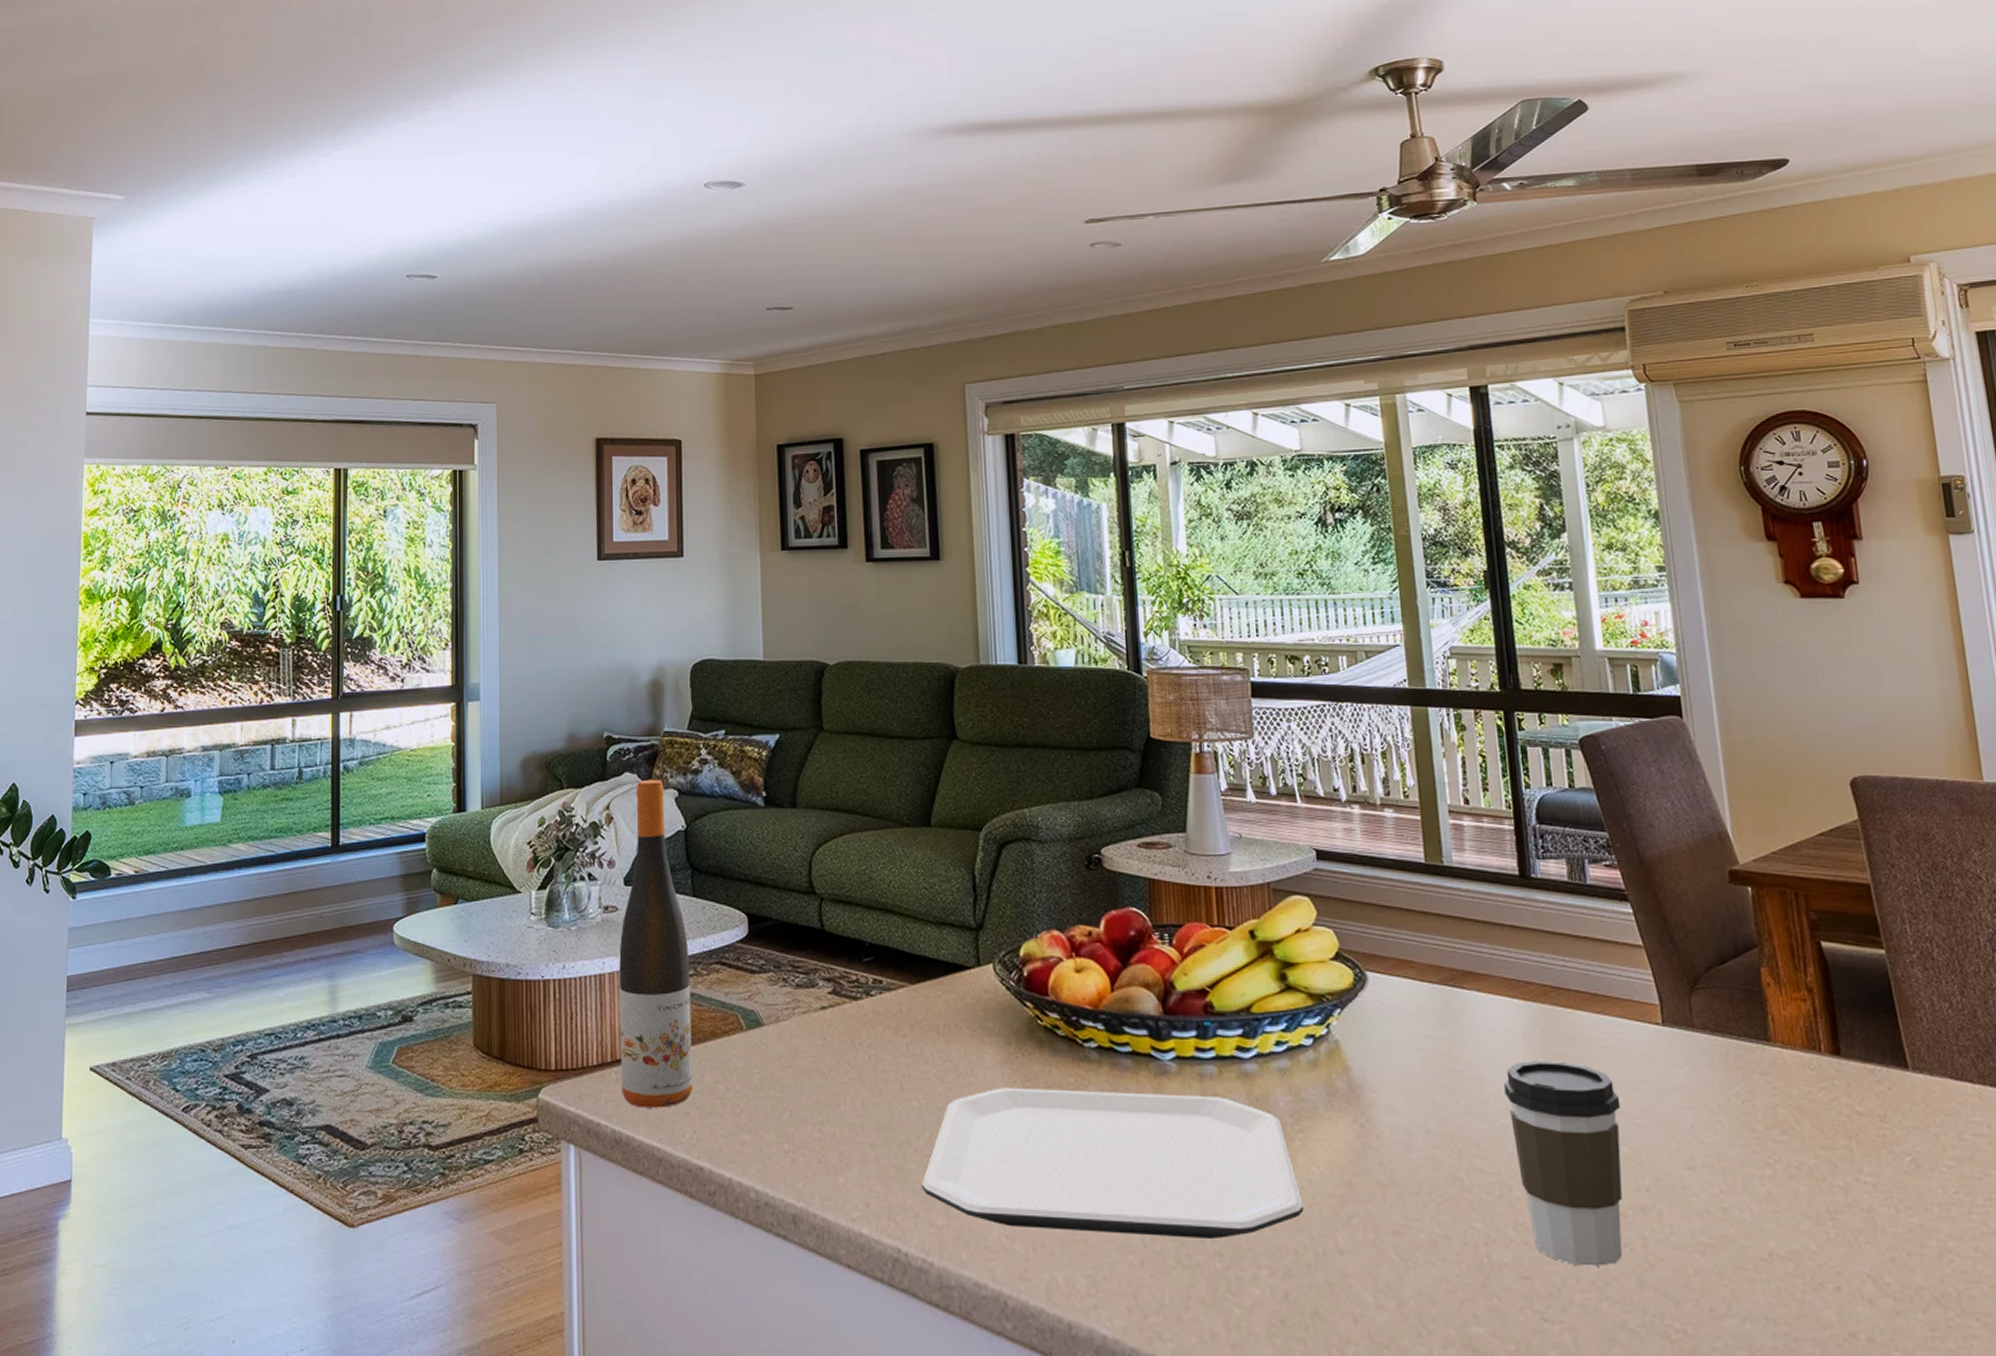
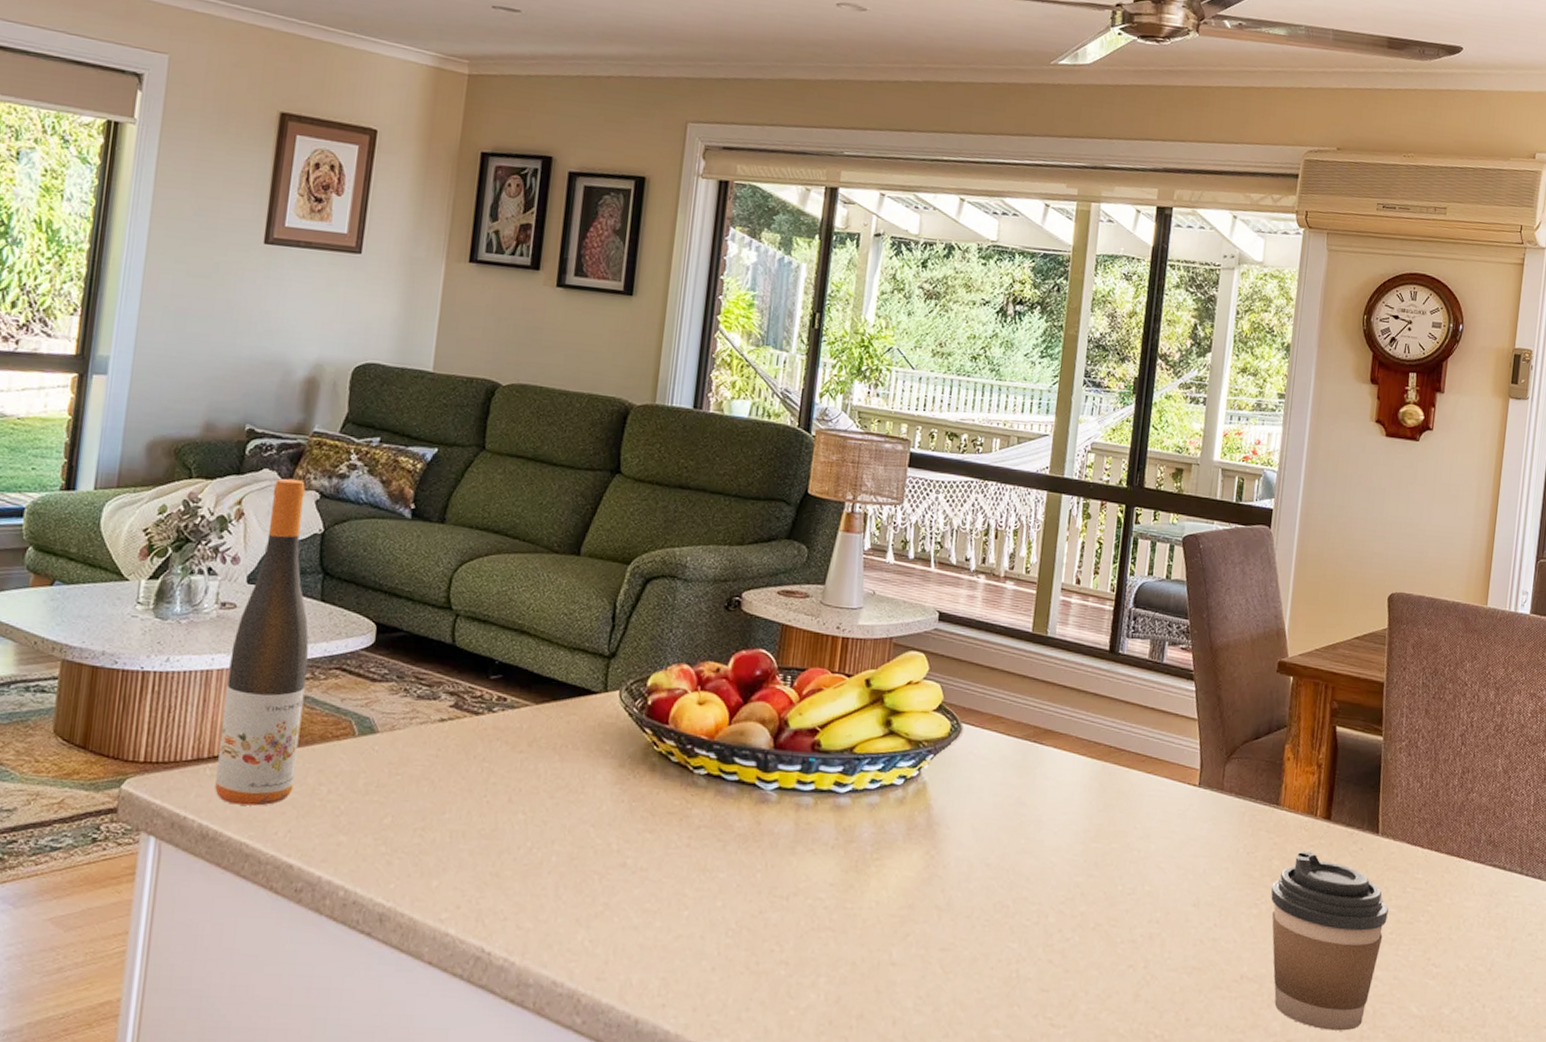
plate: present [921,1087,1304,1238] -> none [514,805,868,949]
coffee cup: present [1504,1061,1623,1267] -> none [1057,810,1152,983]
coffee cup: none [1783,1095,1947,1319] -> present [1271,851,1389,1031]

